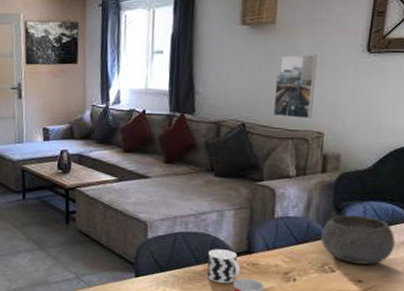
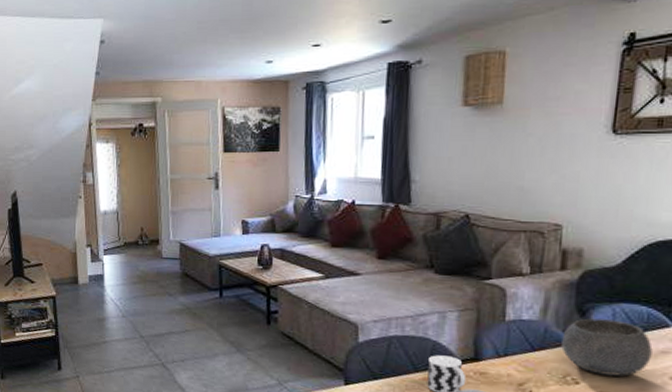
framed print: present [272,54,318,119] -> none [501,137,554,210]

